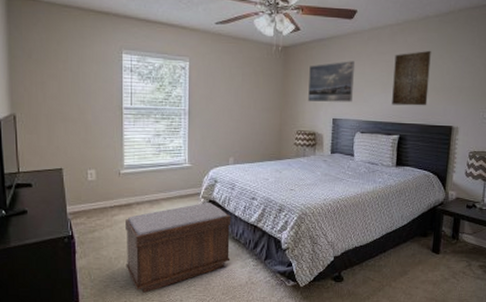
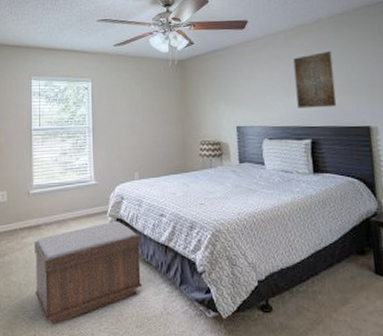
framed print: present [308,61,354,102] -> none [207,68,255,112]

